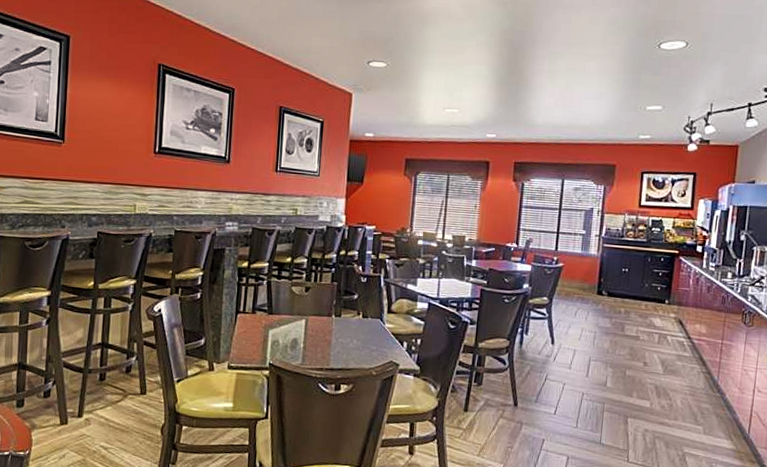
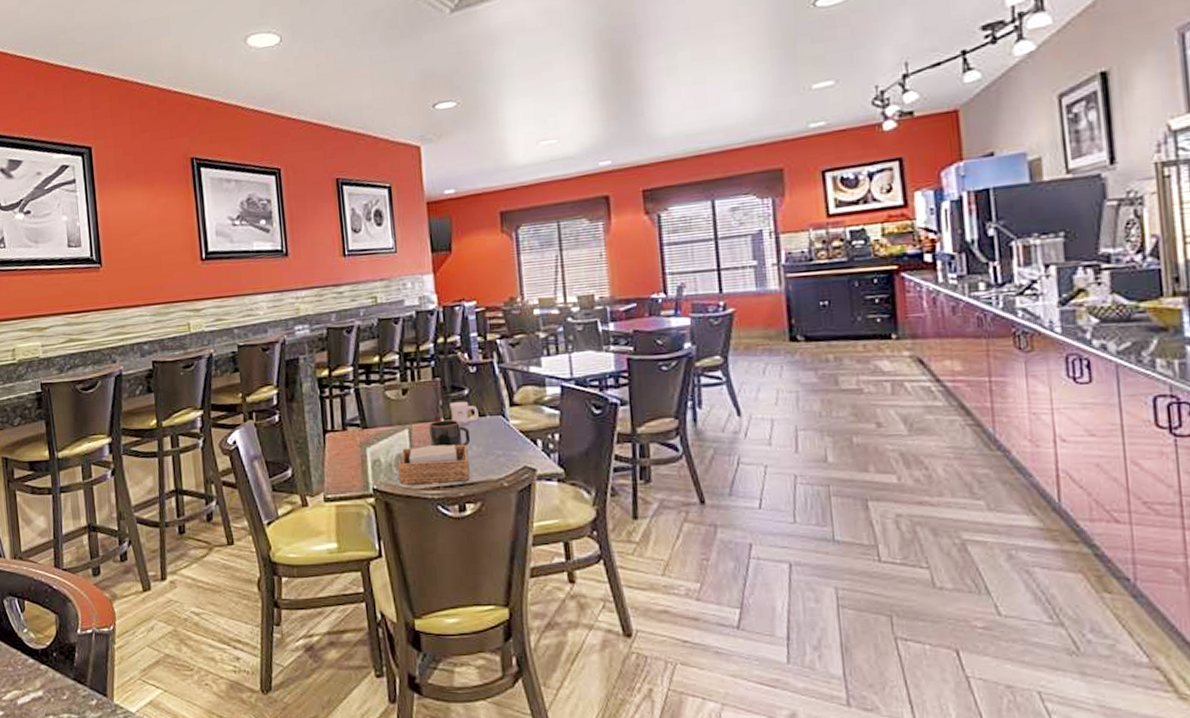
napkin holder: none [291,334,350,367] -> present [398,444,470,485]
mug: none [321,316,354,340] -> present [429,419,471,447]
mug: none [341,303,363,323] -> present [449,401,479,426]

